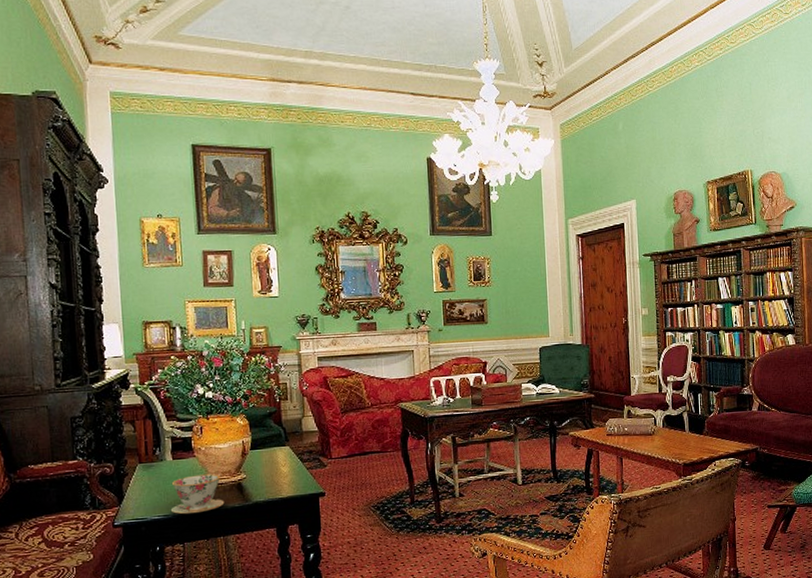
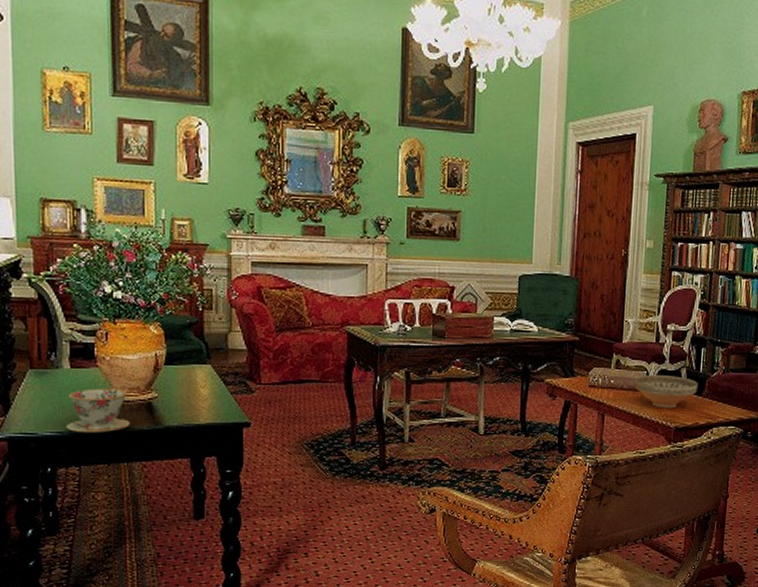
decorative bowl: none [644,419,699,448] -> present [634,374,698,409]

